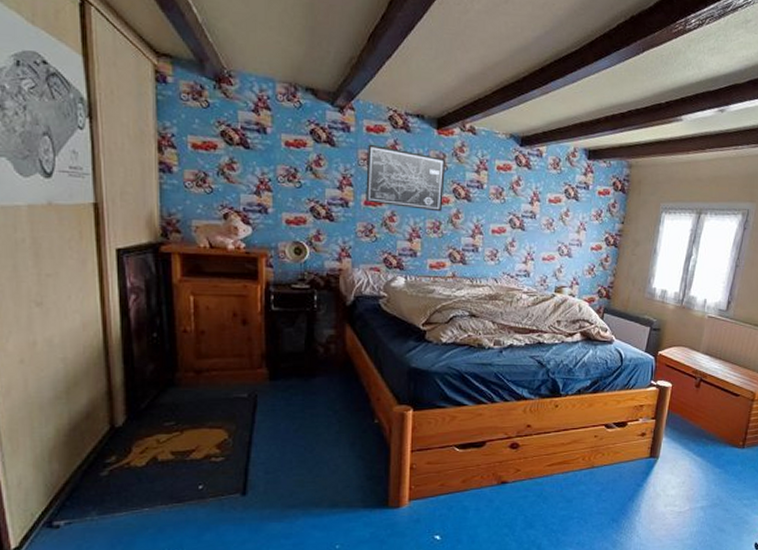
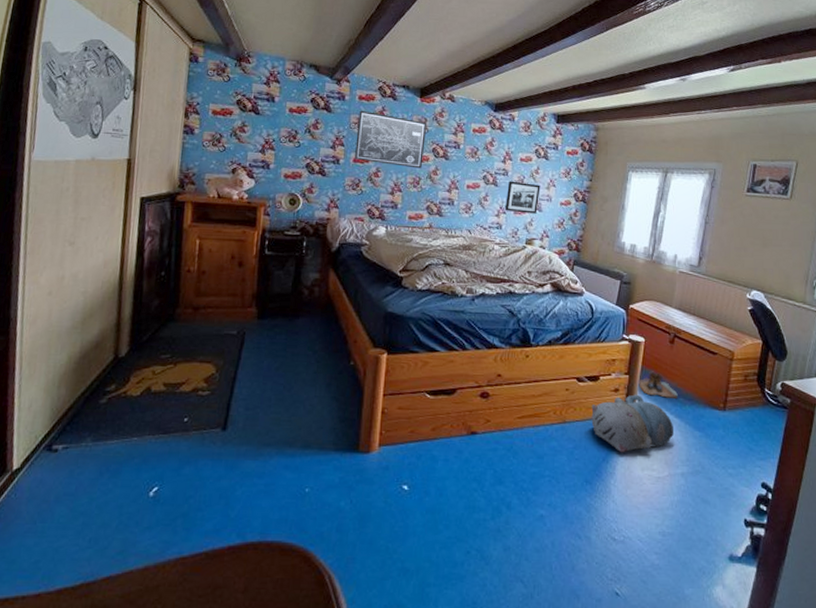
picture frame: none [532,224,570,260] -> present [504,181,541,214]
plush toy: none [618,437,697,492] -> present [591,394,675,453]
boots: none [665,414,701,439] -> present [639,371,678,398]

